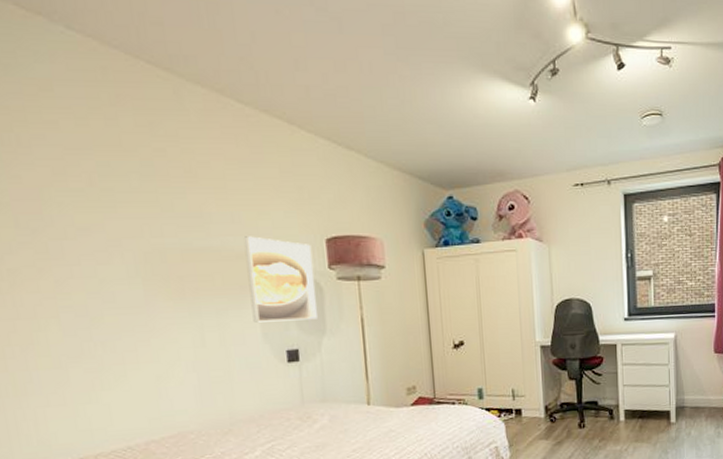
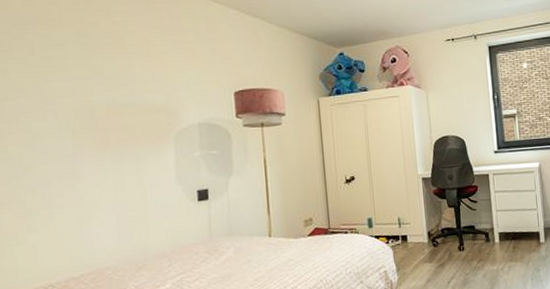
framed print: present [244,236,317,323] -> none [163,92,225,167]

